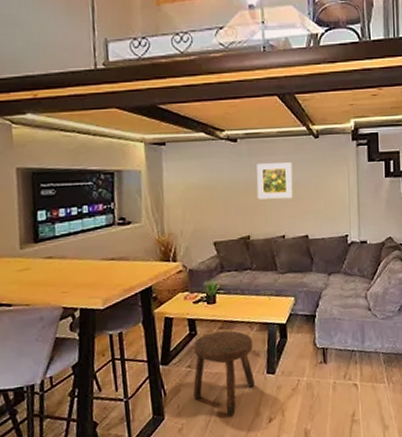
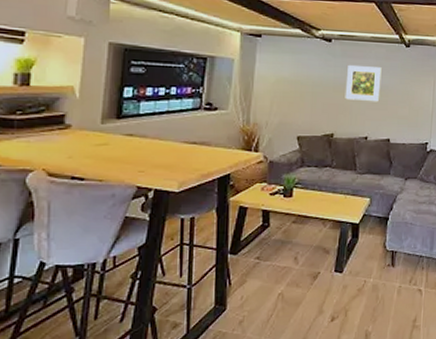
stool: present [193,330,255,415] -> none [259,226,324,311]

